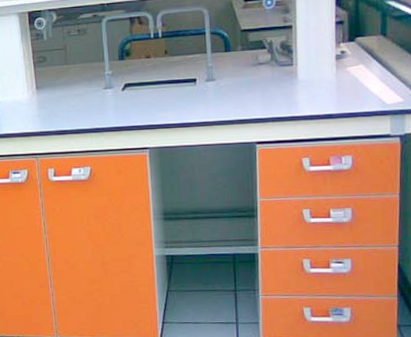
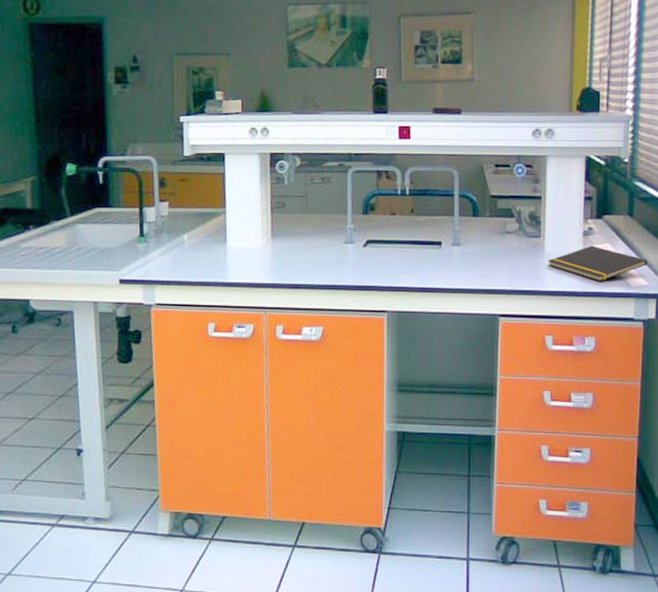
notepad: none [301,68,403,103] -> present [547,245,648,282]

